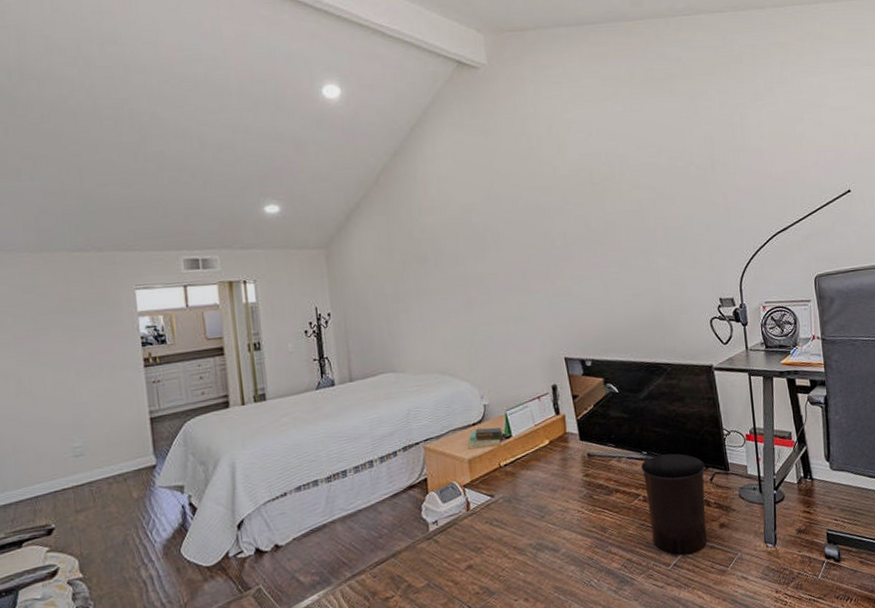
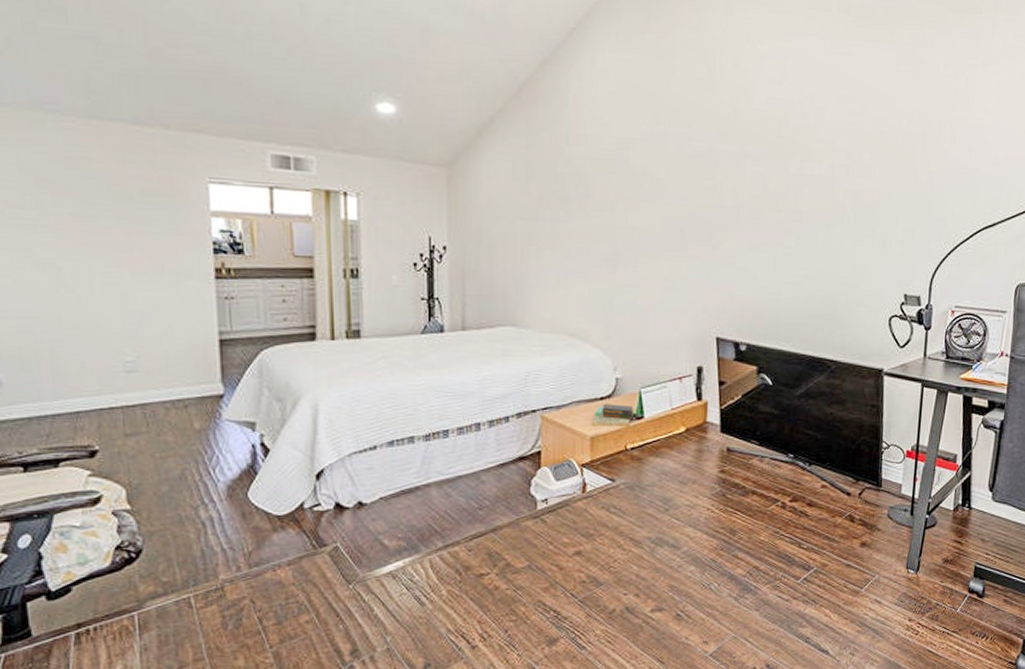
waste bin: present [640,453,708,555] -> none [784,460,856,569]

